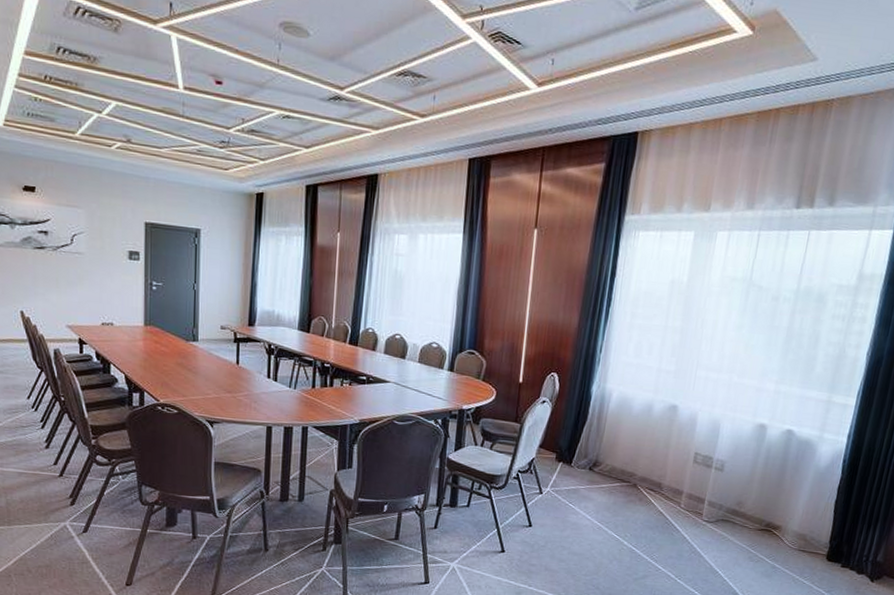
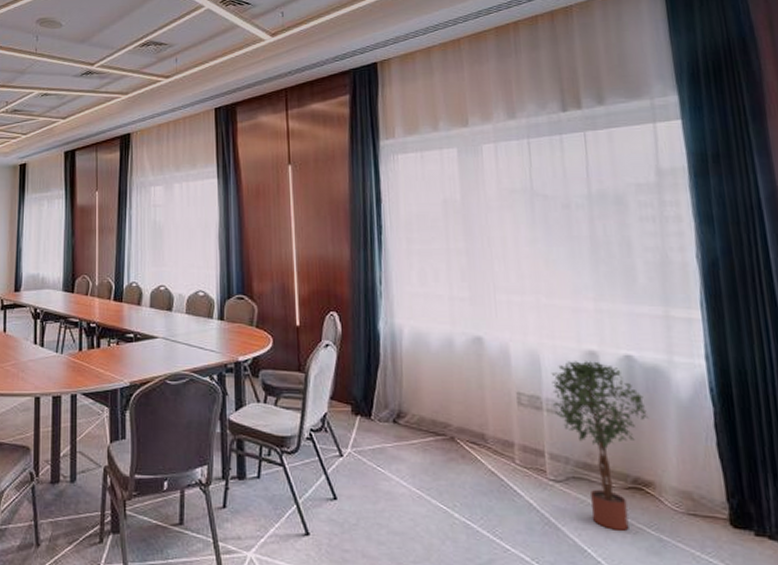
potted tree: none [720,430,792,560] -> present [551,361,649,531]

